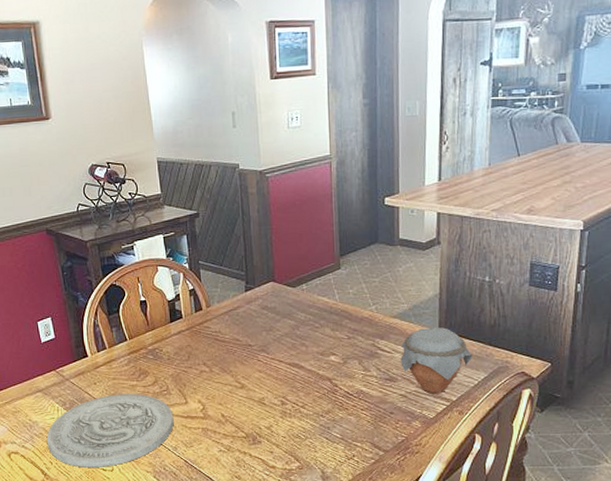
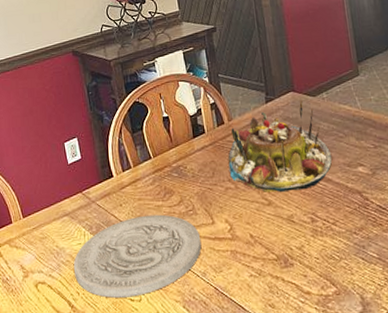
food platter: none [204,290,307,376] -> present [228,100,332,192]

